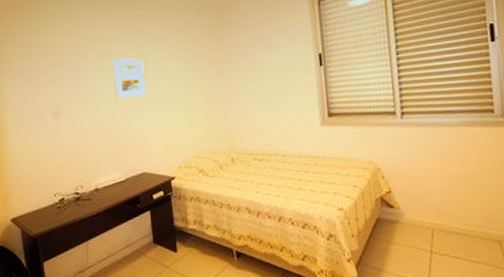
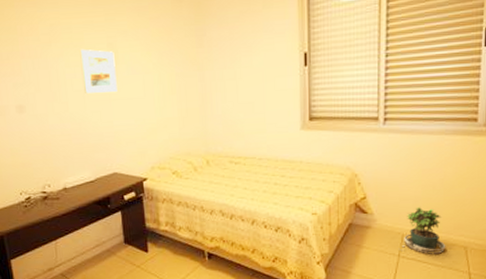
potted plant: none [430,200,479,250] -> present [398,207,446,254]

